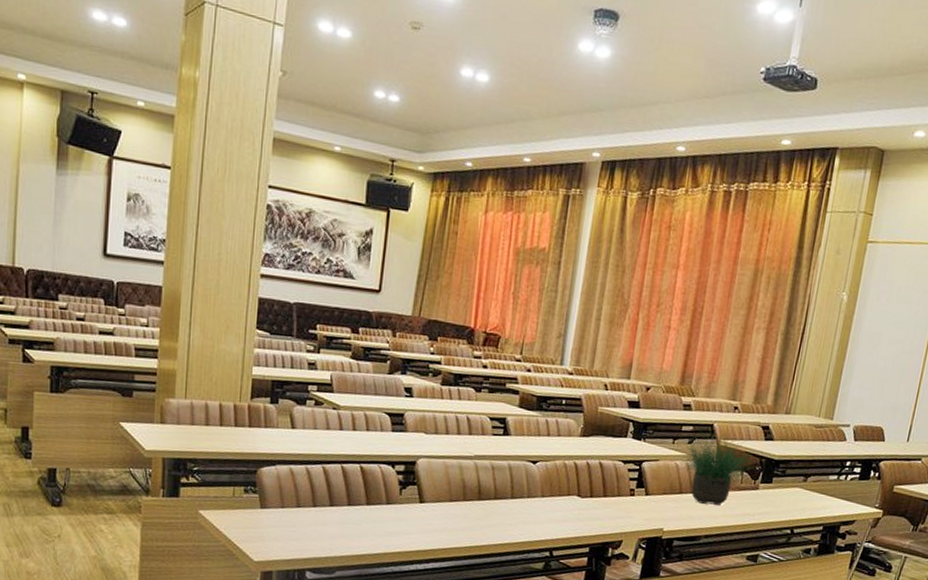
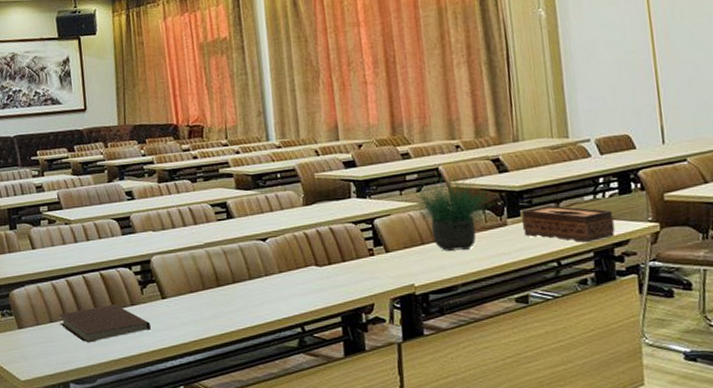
notebook: none [306,499,403,535] -> present [58,304,152,343]
tissue box: none [770,477,848,518] -> present [521,205,615,243]

